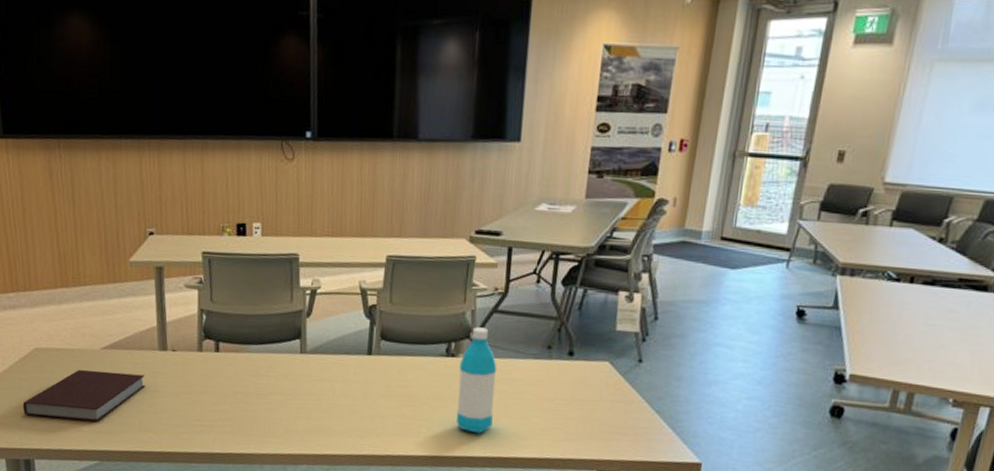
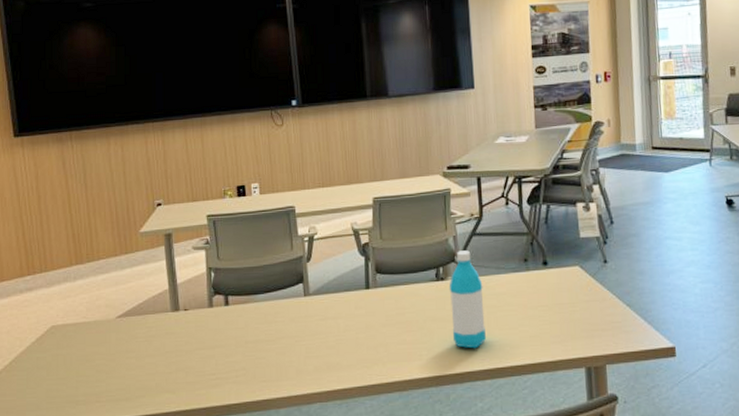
notebook: present [22,369,145,422] -> none [40,337,160,394]

